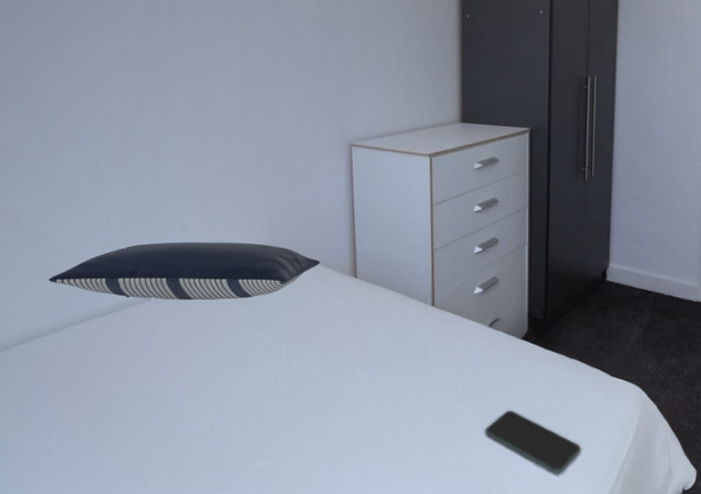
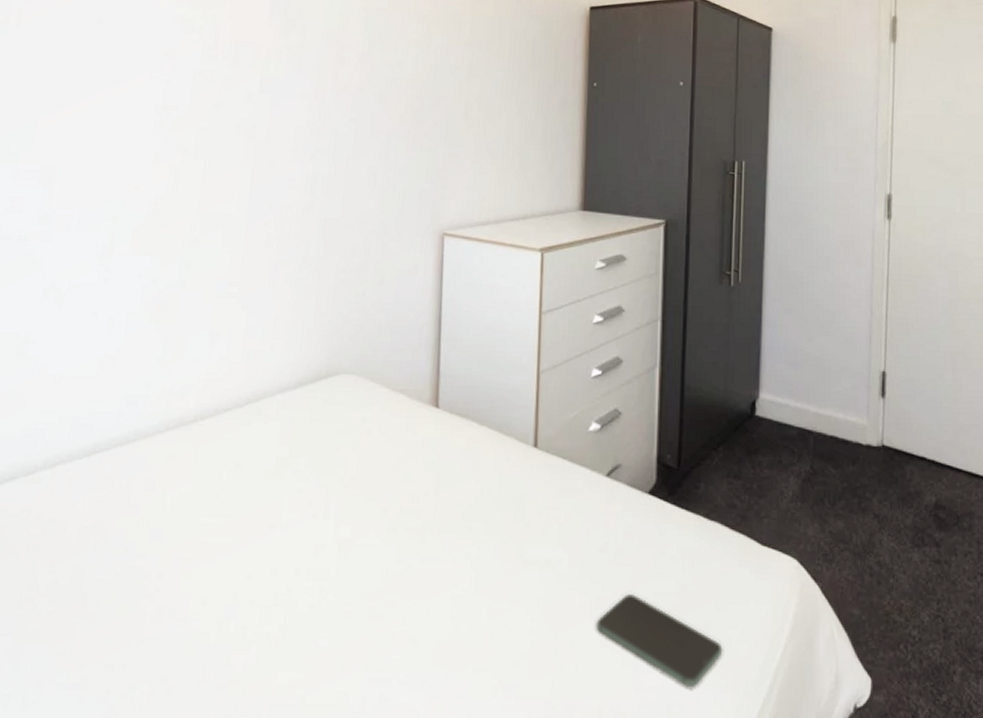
pillow: present [48,242,321,301] -> none [15,355,392,437]

